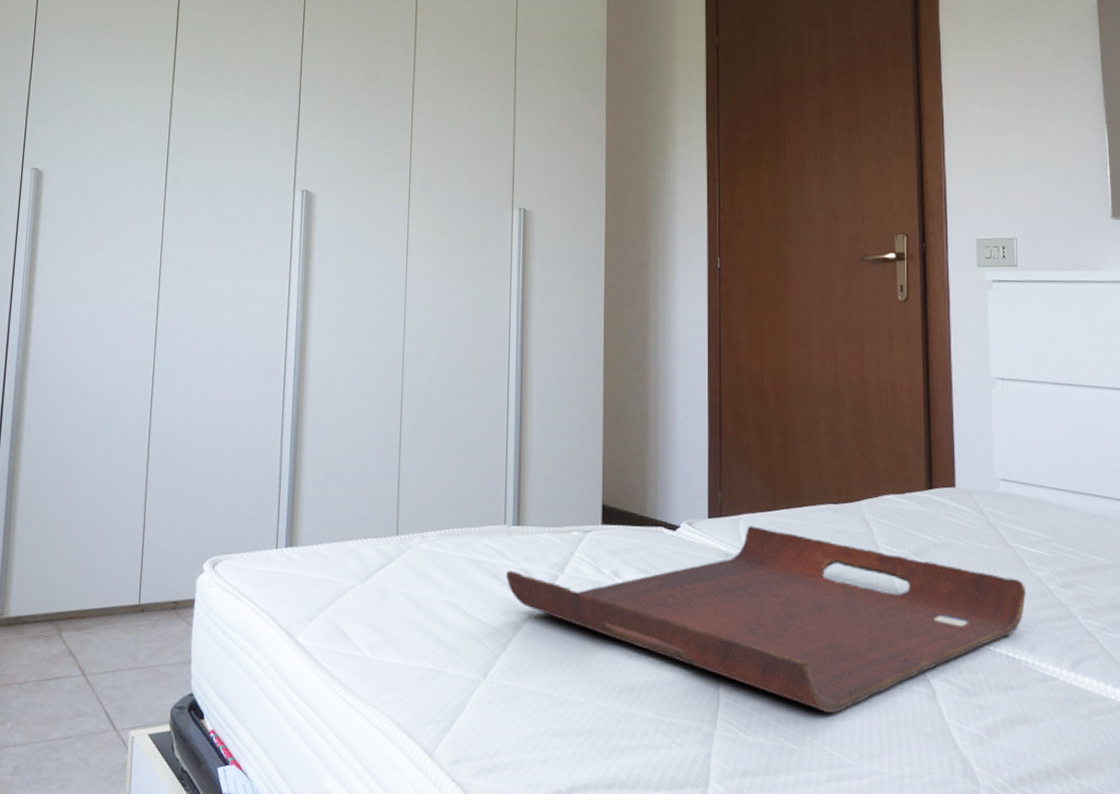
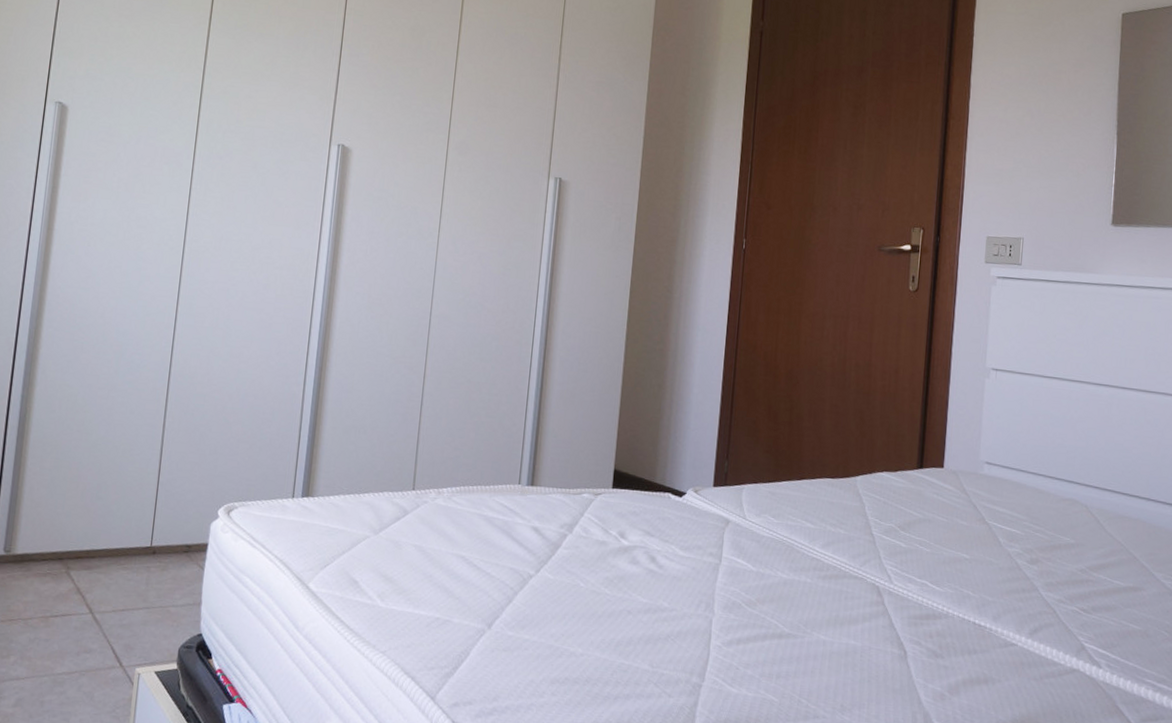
serving tray: present [505,525,1026,713] -> none [516,494,997,669]

